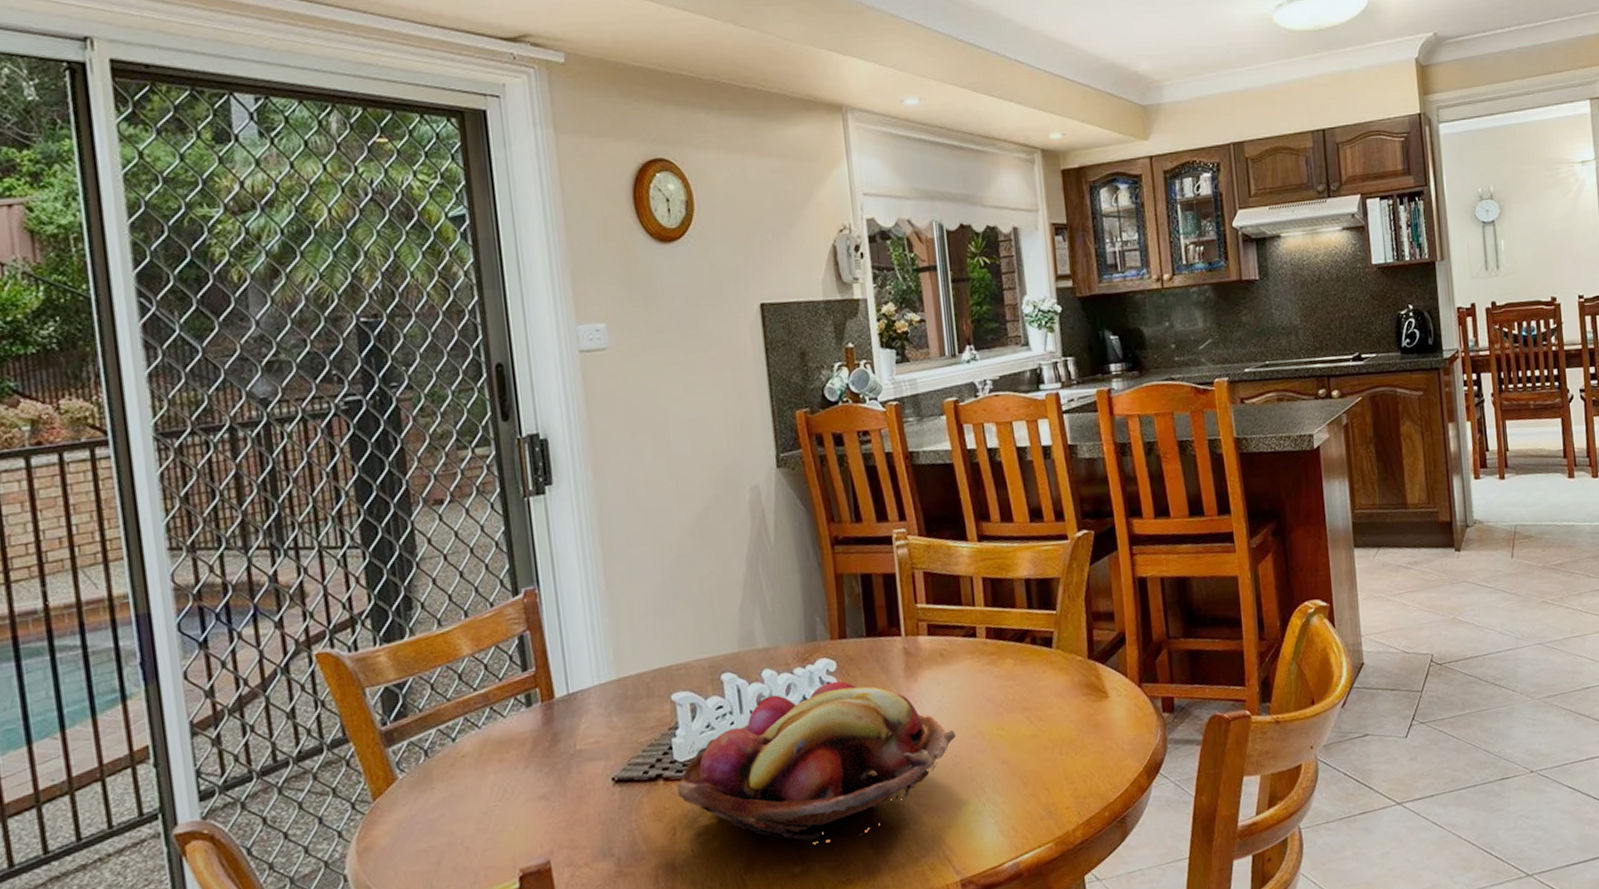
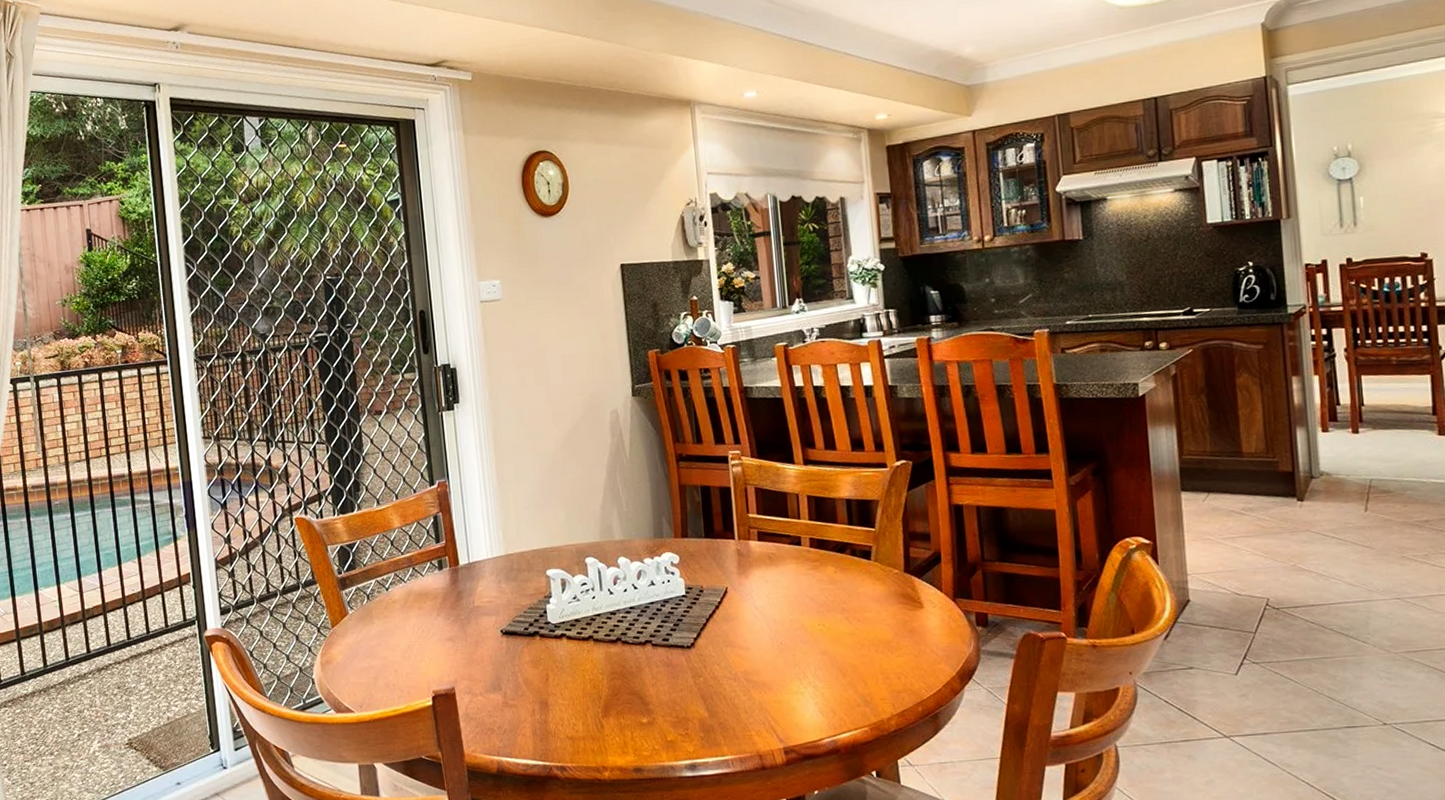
fruit basket: present [677,680,956,844] -> none [550,571,782,701]

